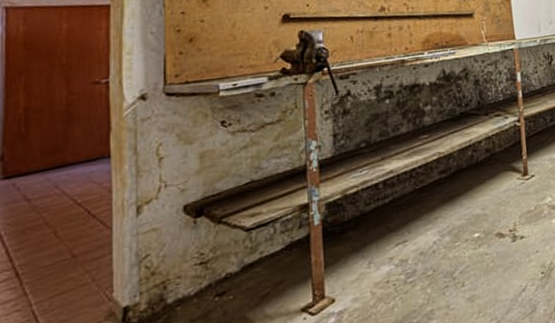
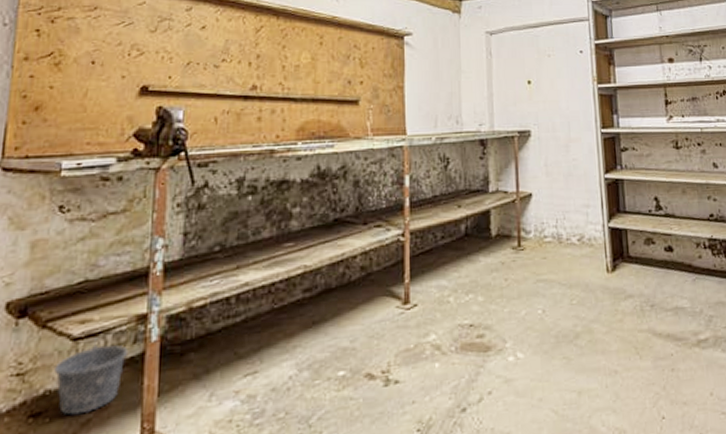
bucket: none [233,226,296,291] -> present [54,337,129,415]

